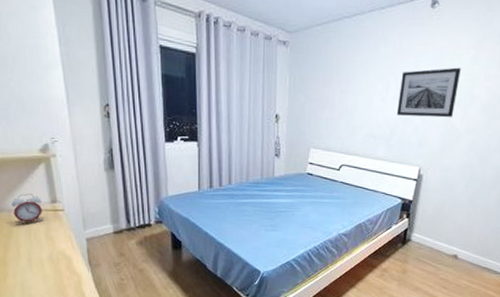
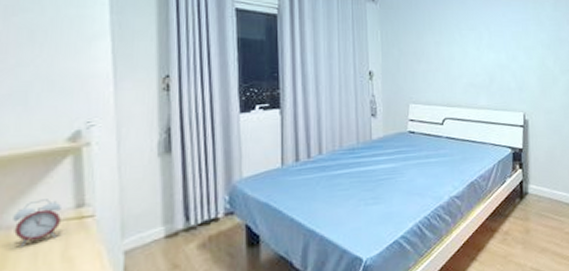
wall art: present [396,67,461,118] -> none [492,14,547,63]

